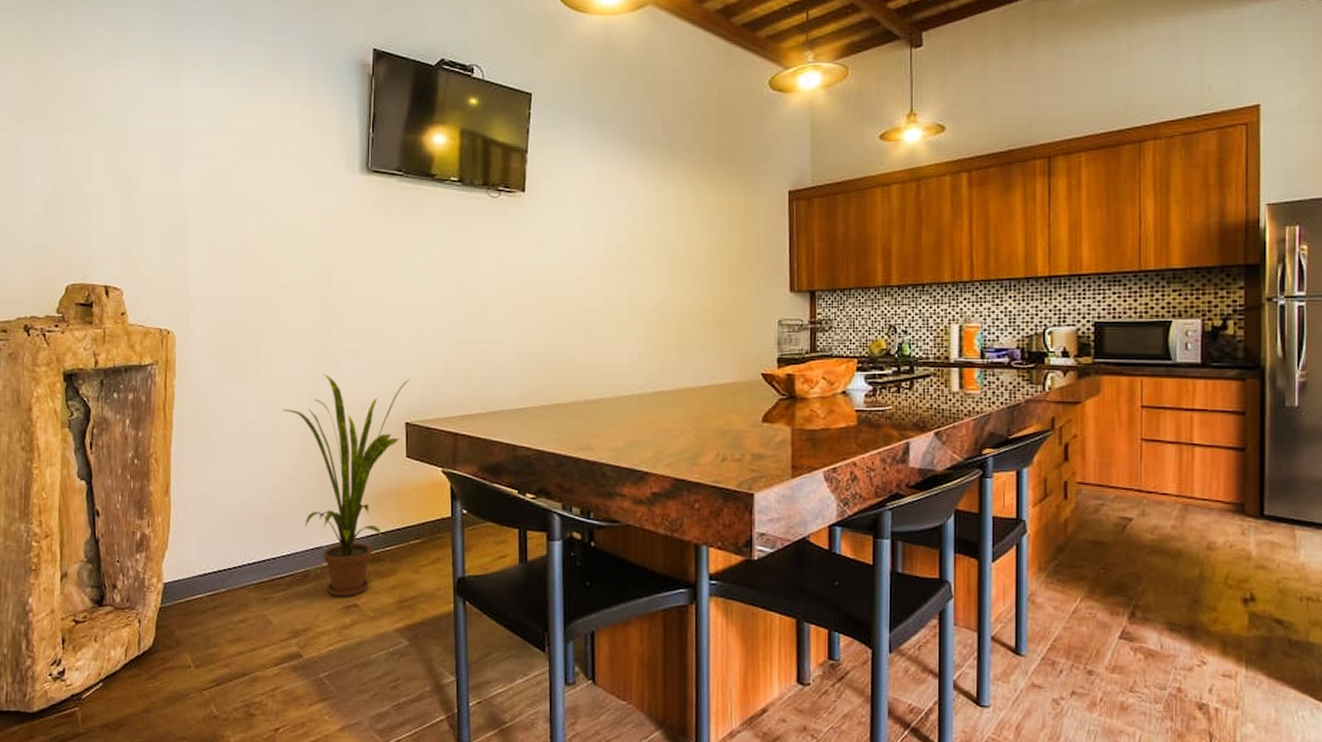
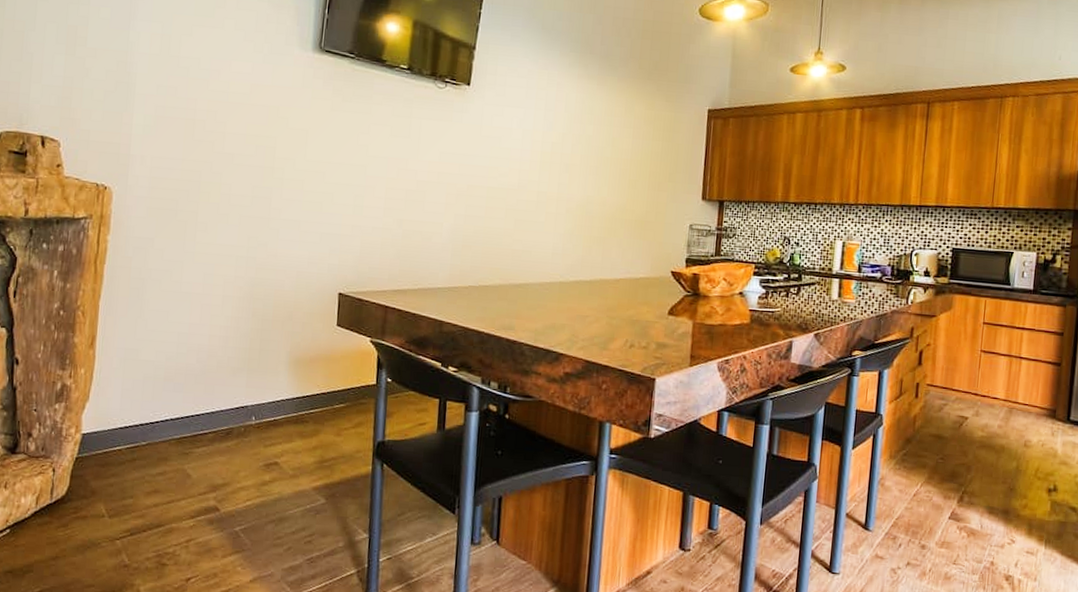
house plant: present [283,374,411,597] -> none [218,241,347,456]

